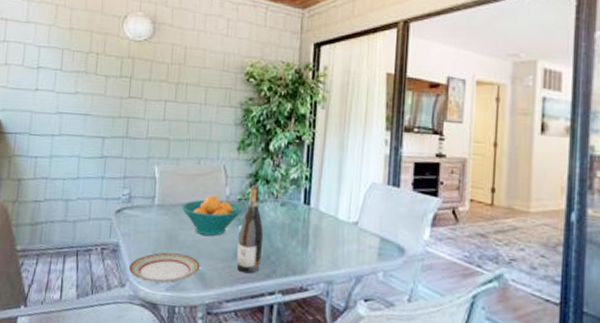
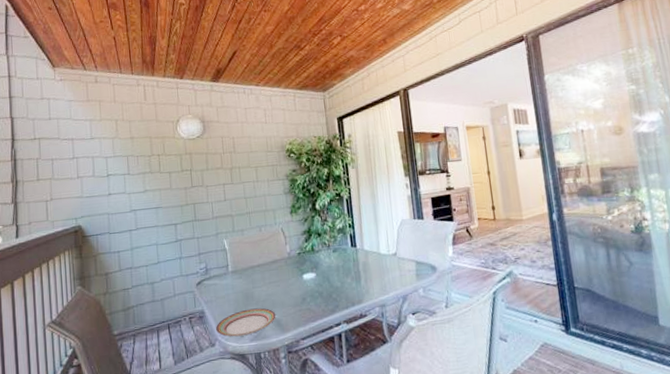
fruit bowl: present [181,196,243,236] -> none [252,255,303,289]
wine bottle: present [236,185,264,274] -> none [303,239,325,313]

